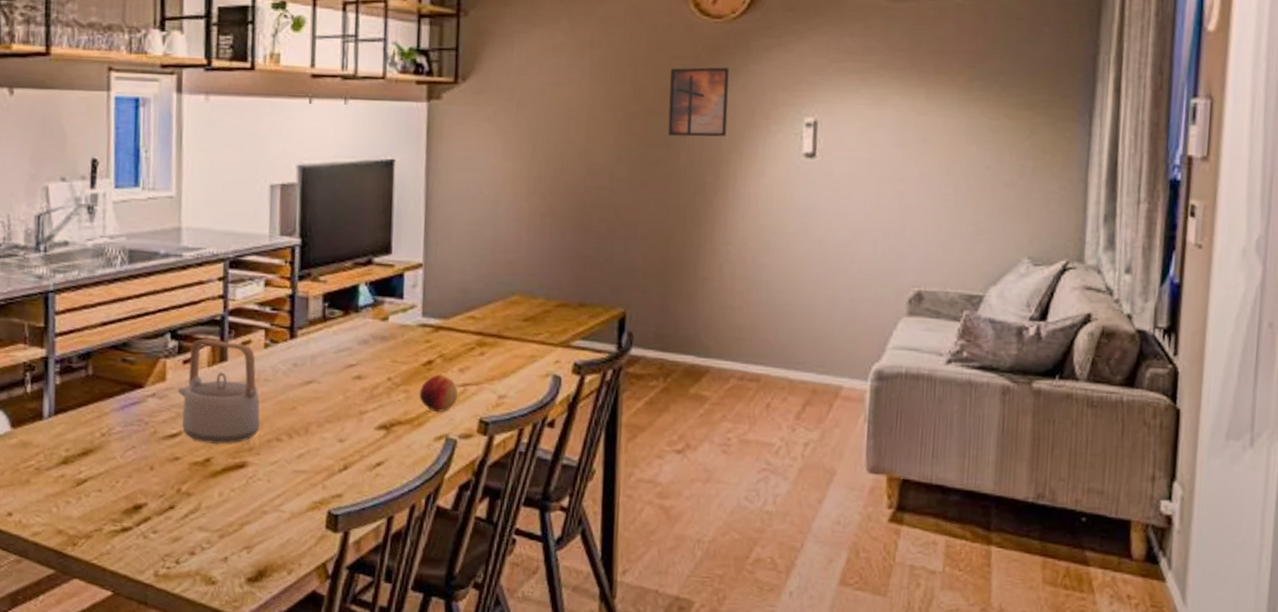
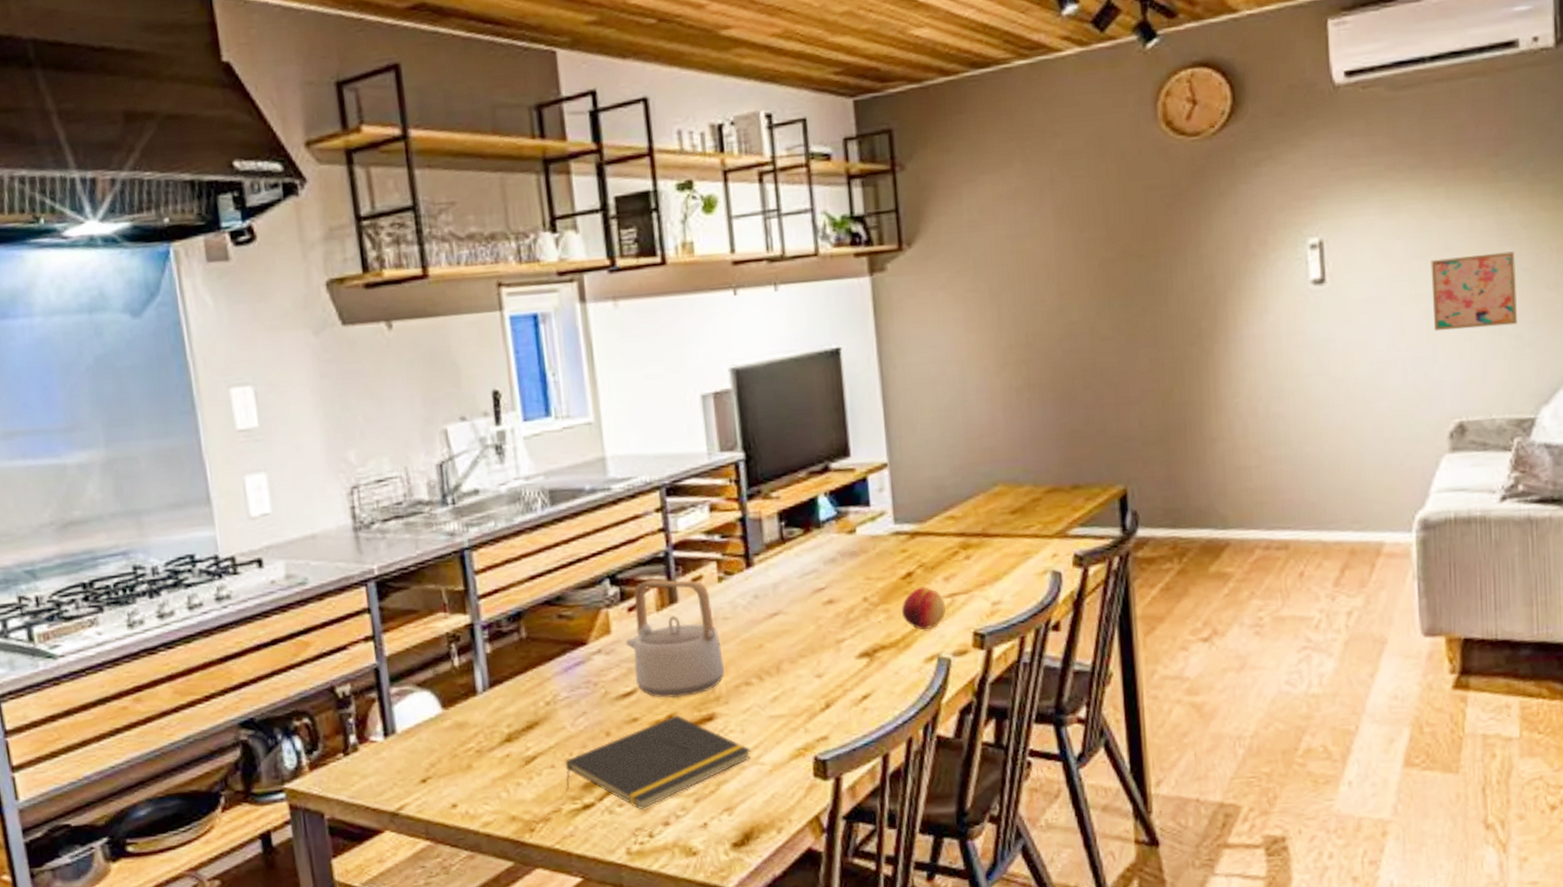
notepad: none [109,458,274,538] -> present [565,714,752,809]
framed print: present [668,67,729,137] -> none [1146,191,1220,280]
wall art: none [905,149,980,214] -> present [1431,251,1517,332]

